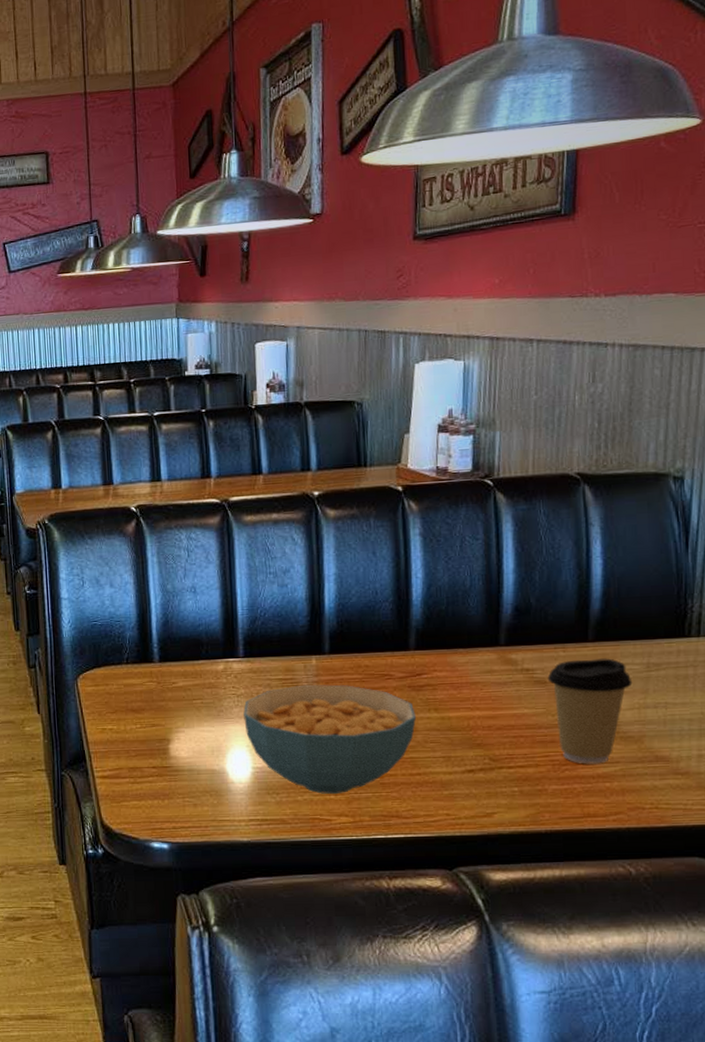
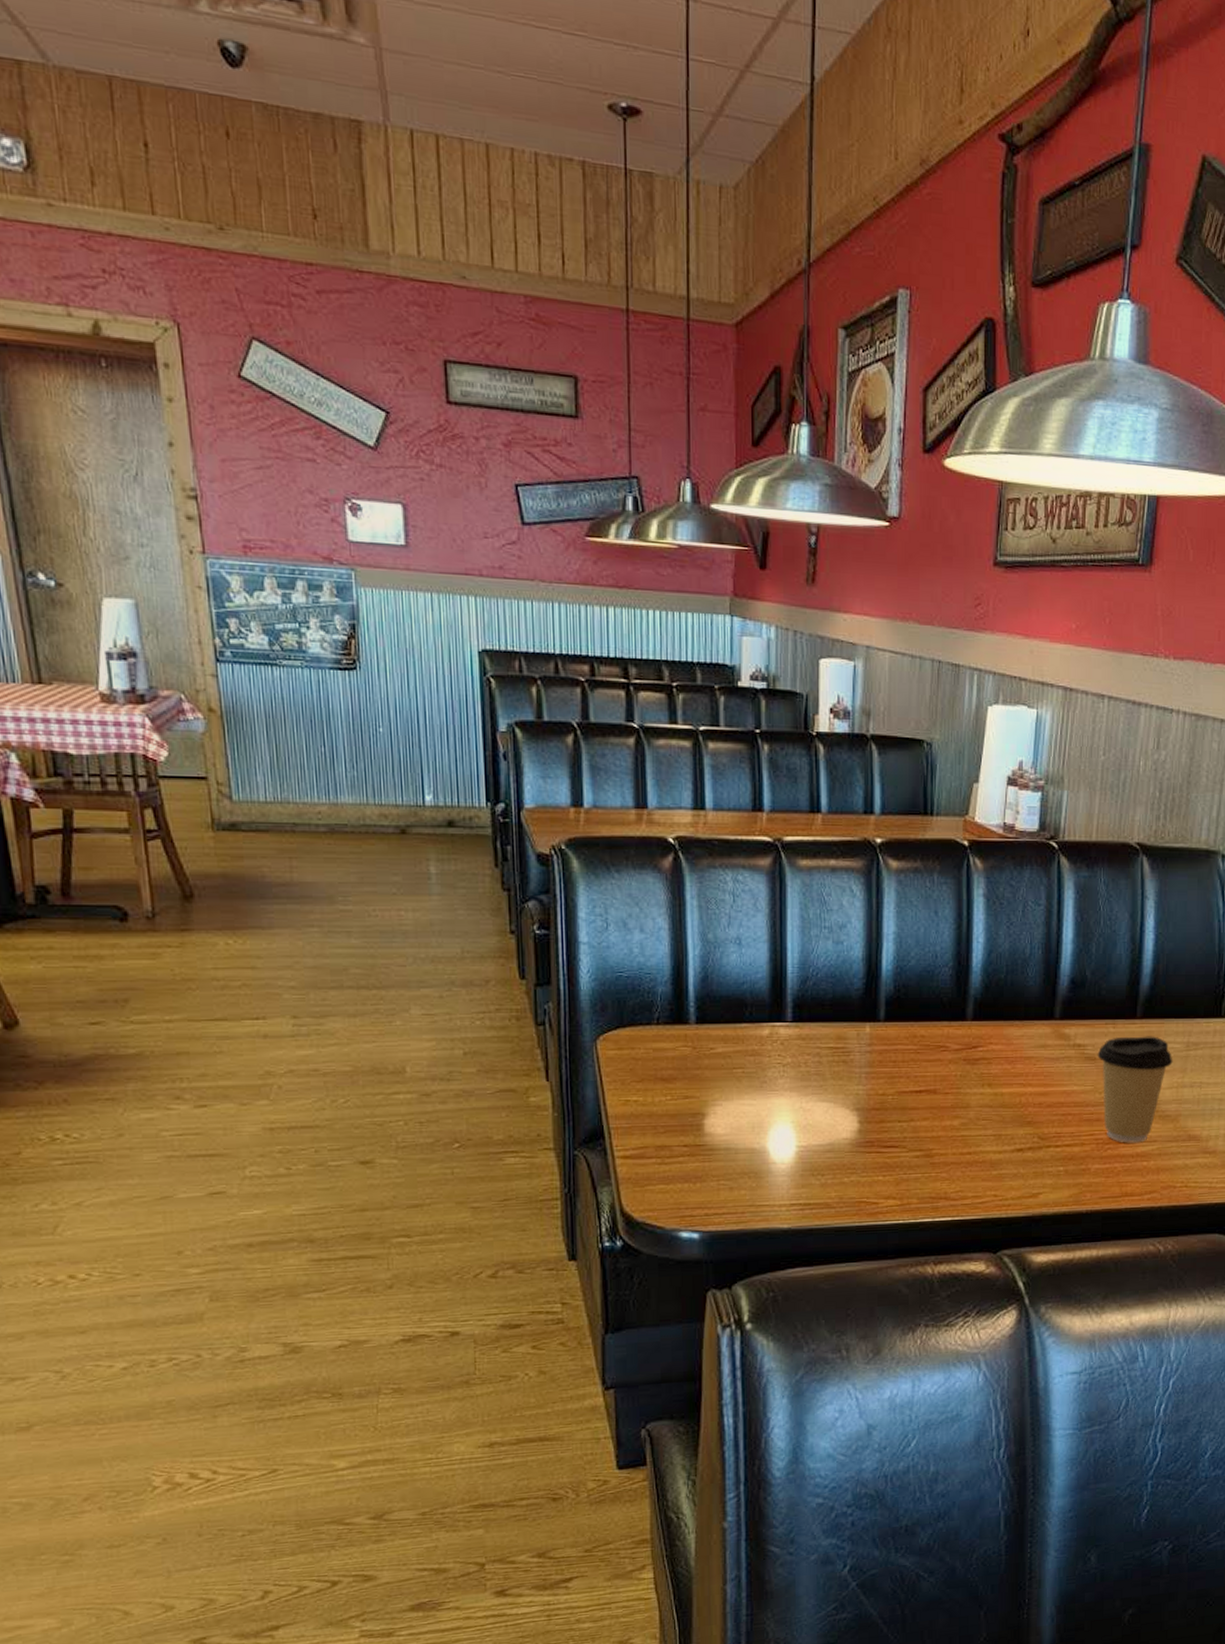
cereal bowl: present [243,684,416,795] -> none [789,1054,969,1176]

